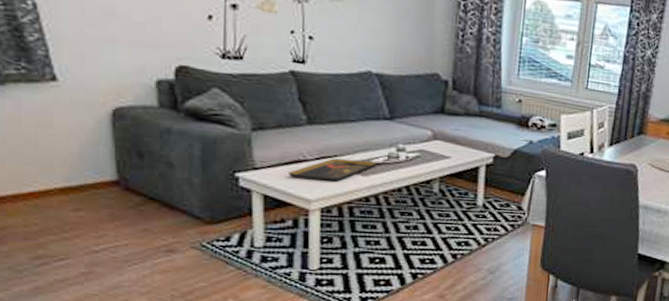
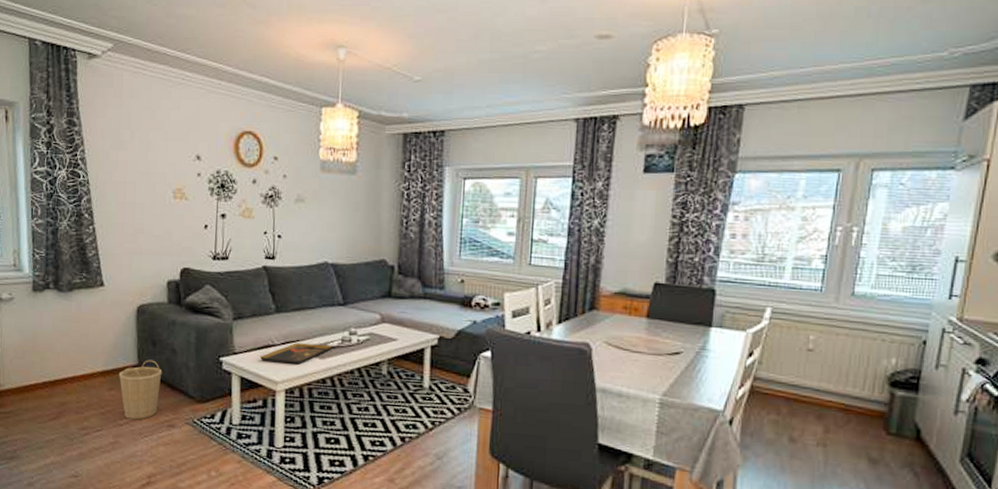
basket: none [88,174,155,245] -> present [118,359,162,420]

